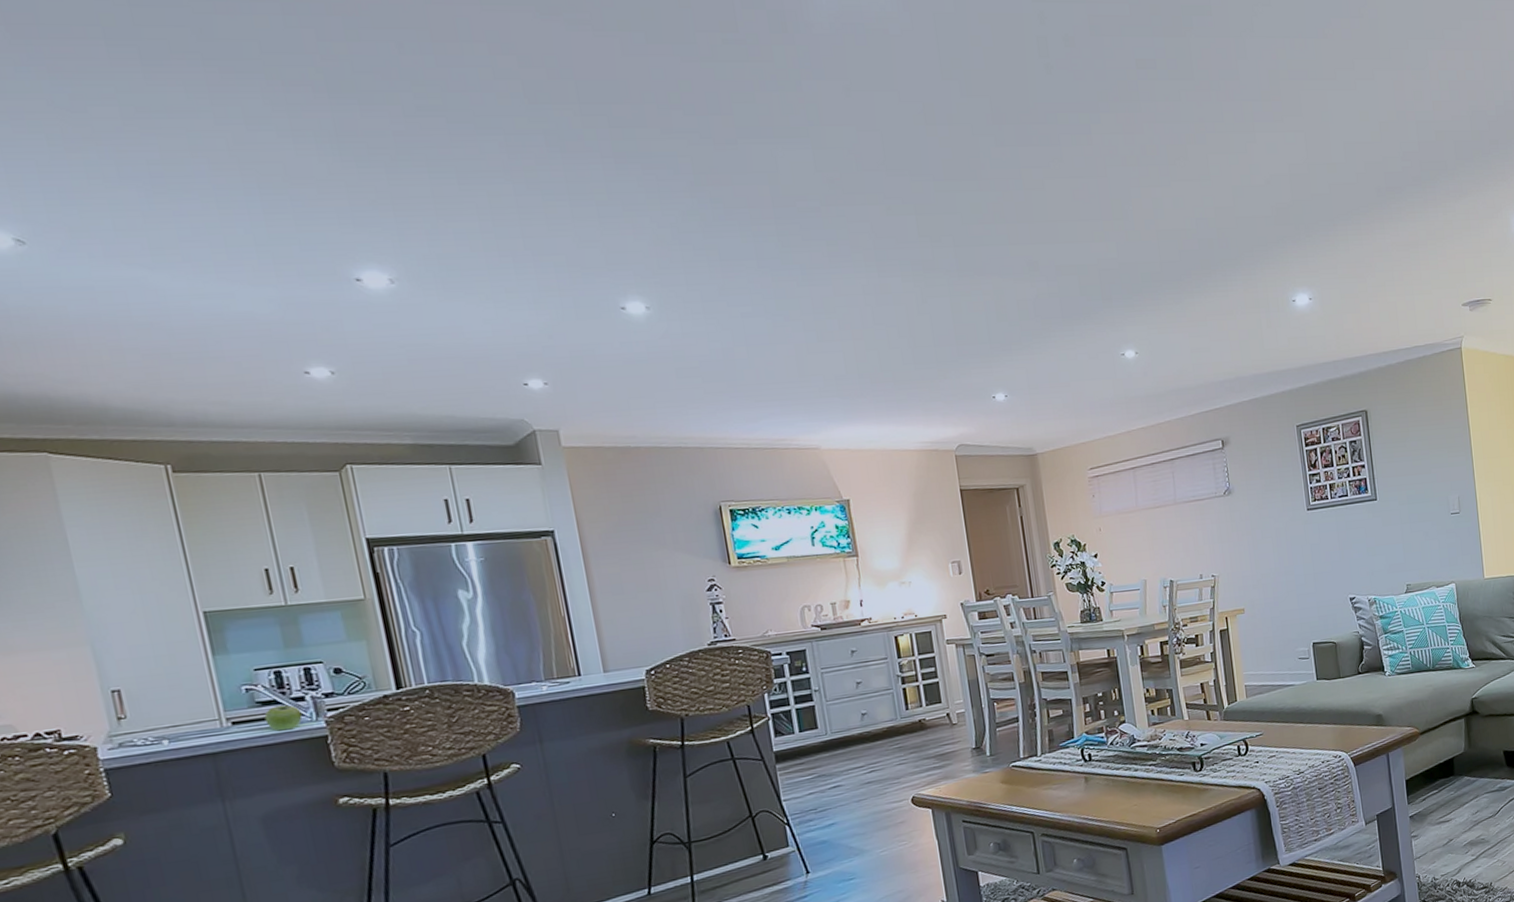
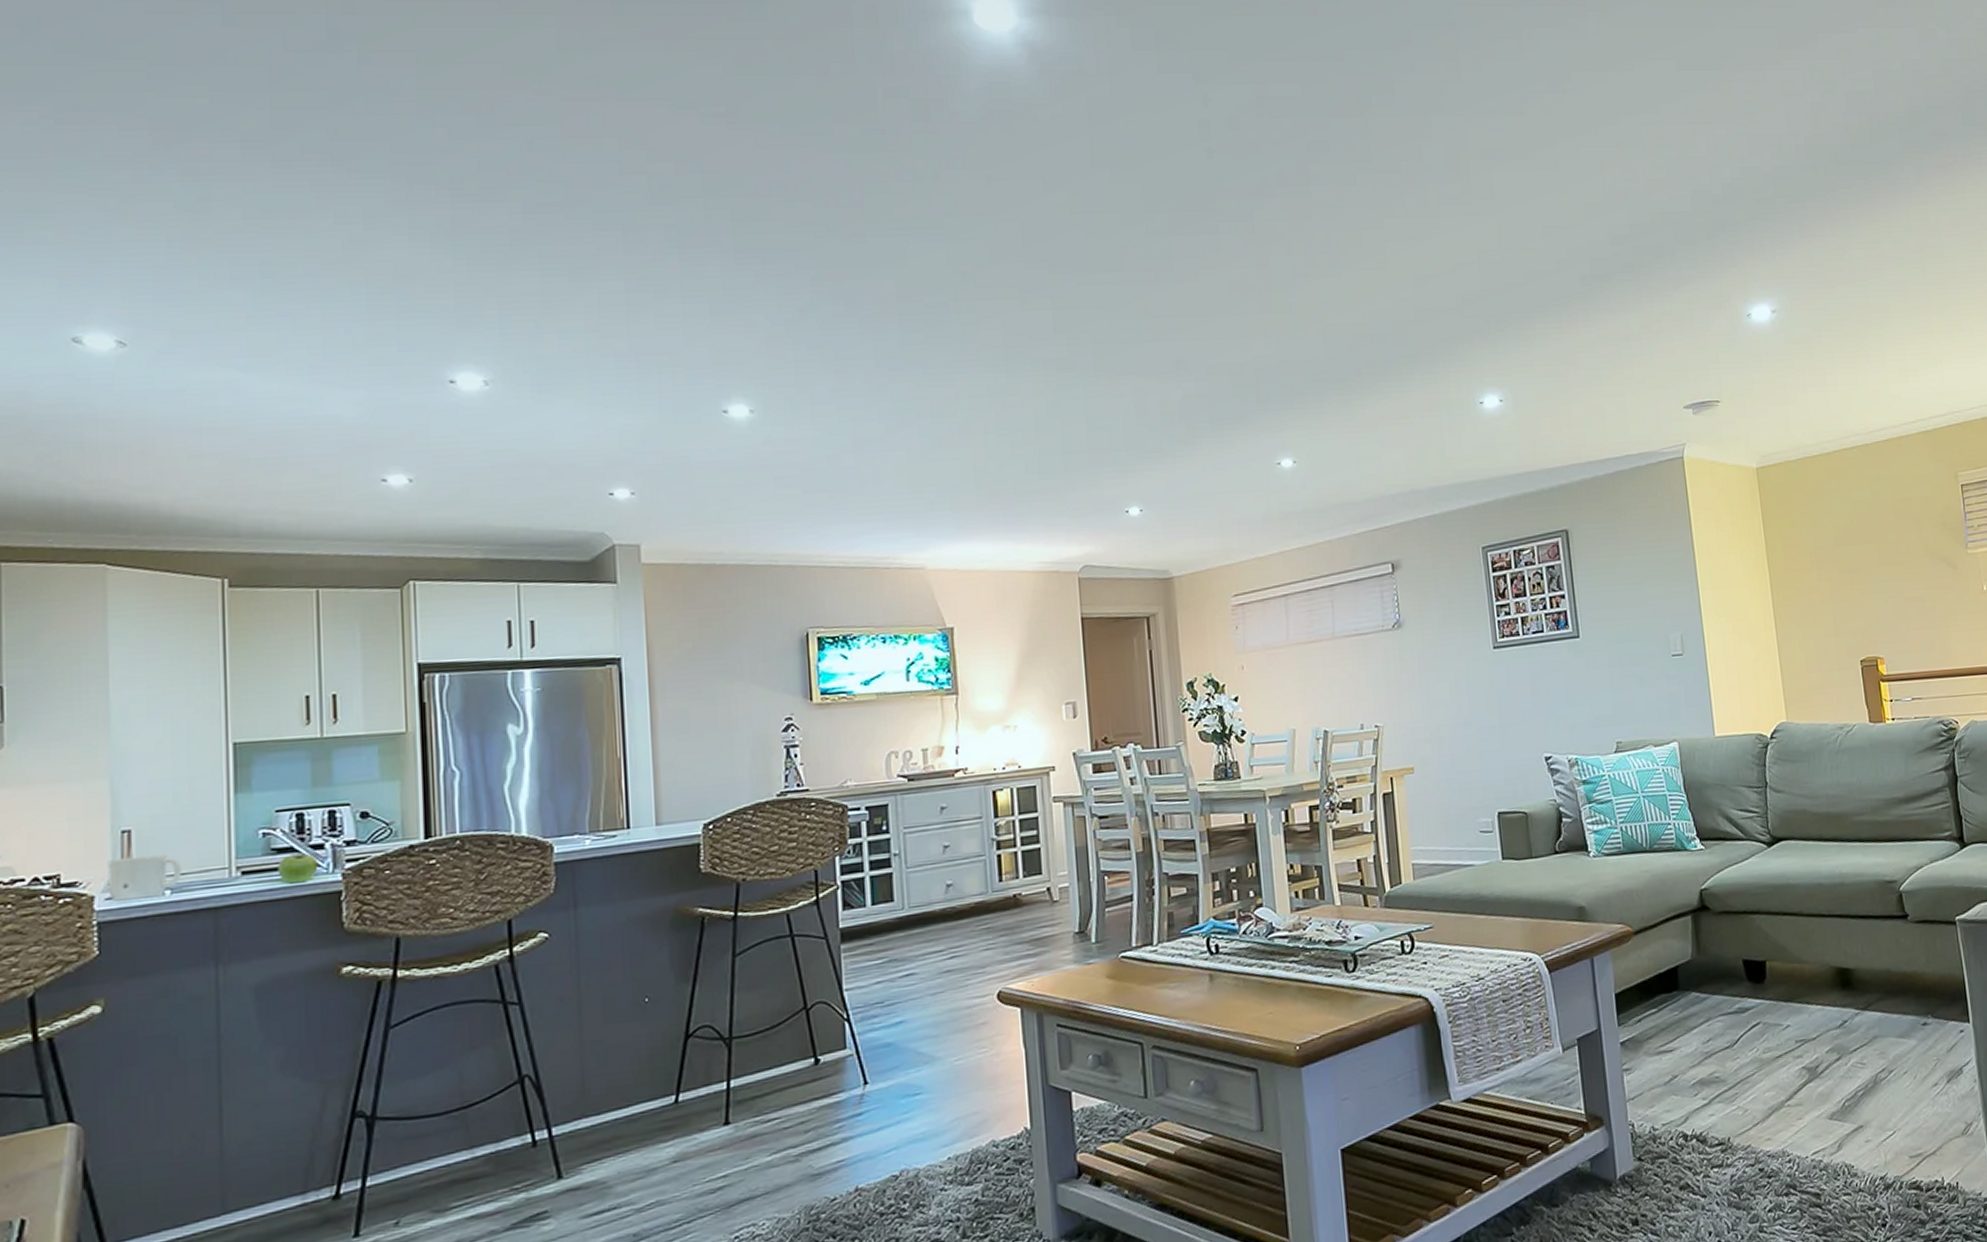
mug: none [103,709,176,751] -> present [107,854,182,901]

